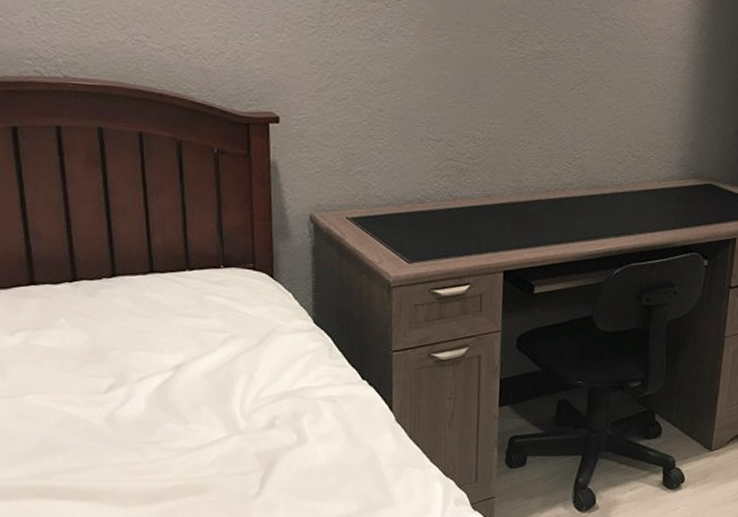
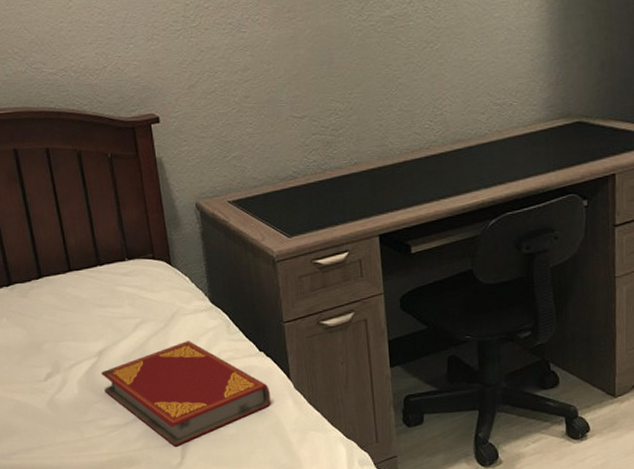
hardback book: none [176,362,368,475] -> present [101,341,271,447]

